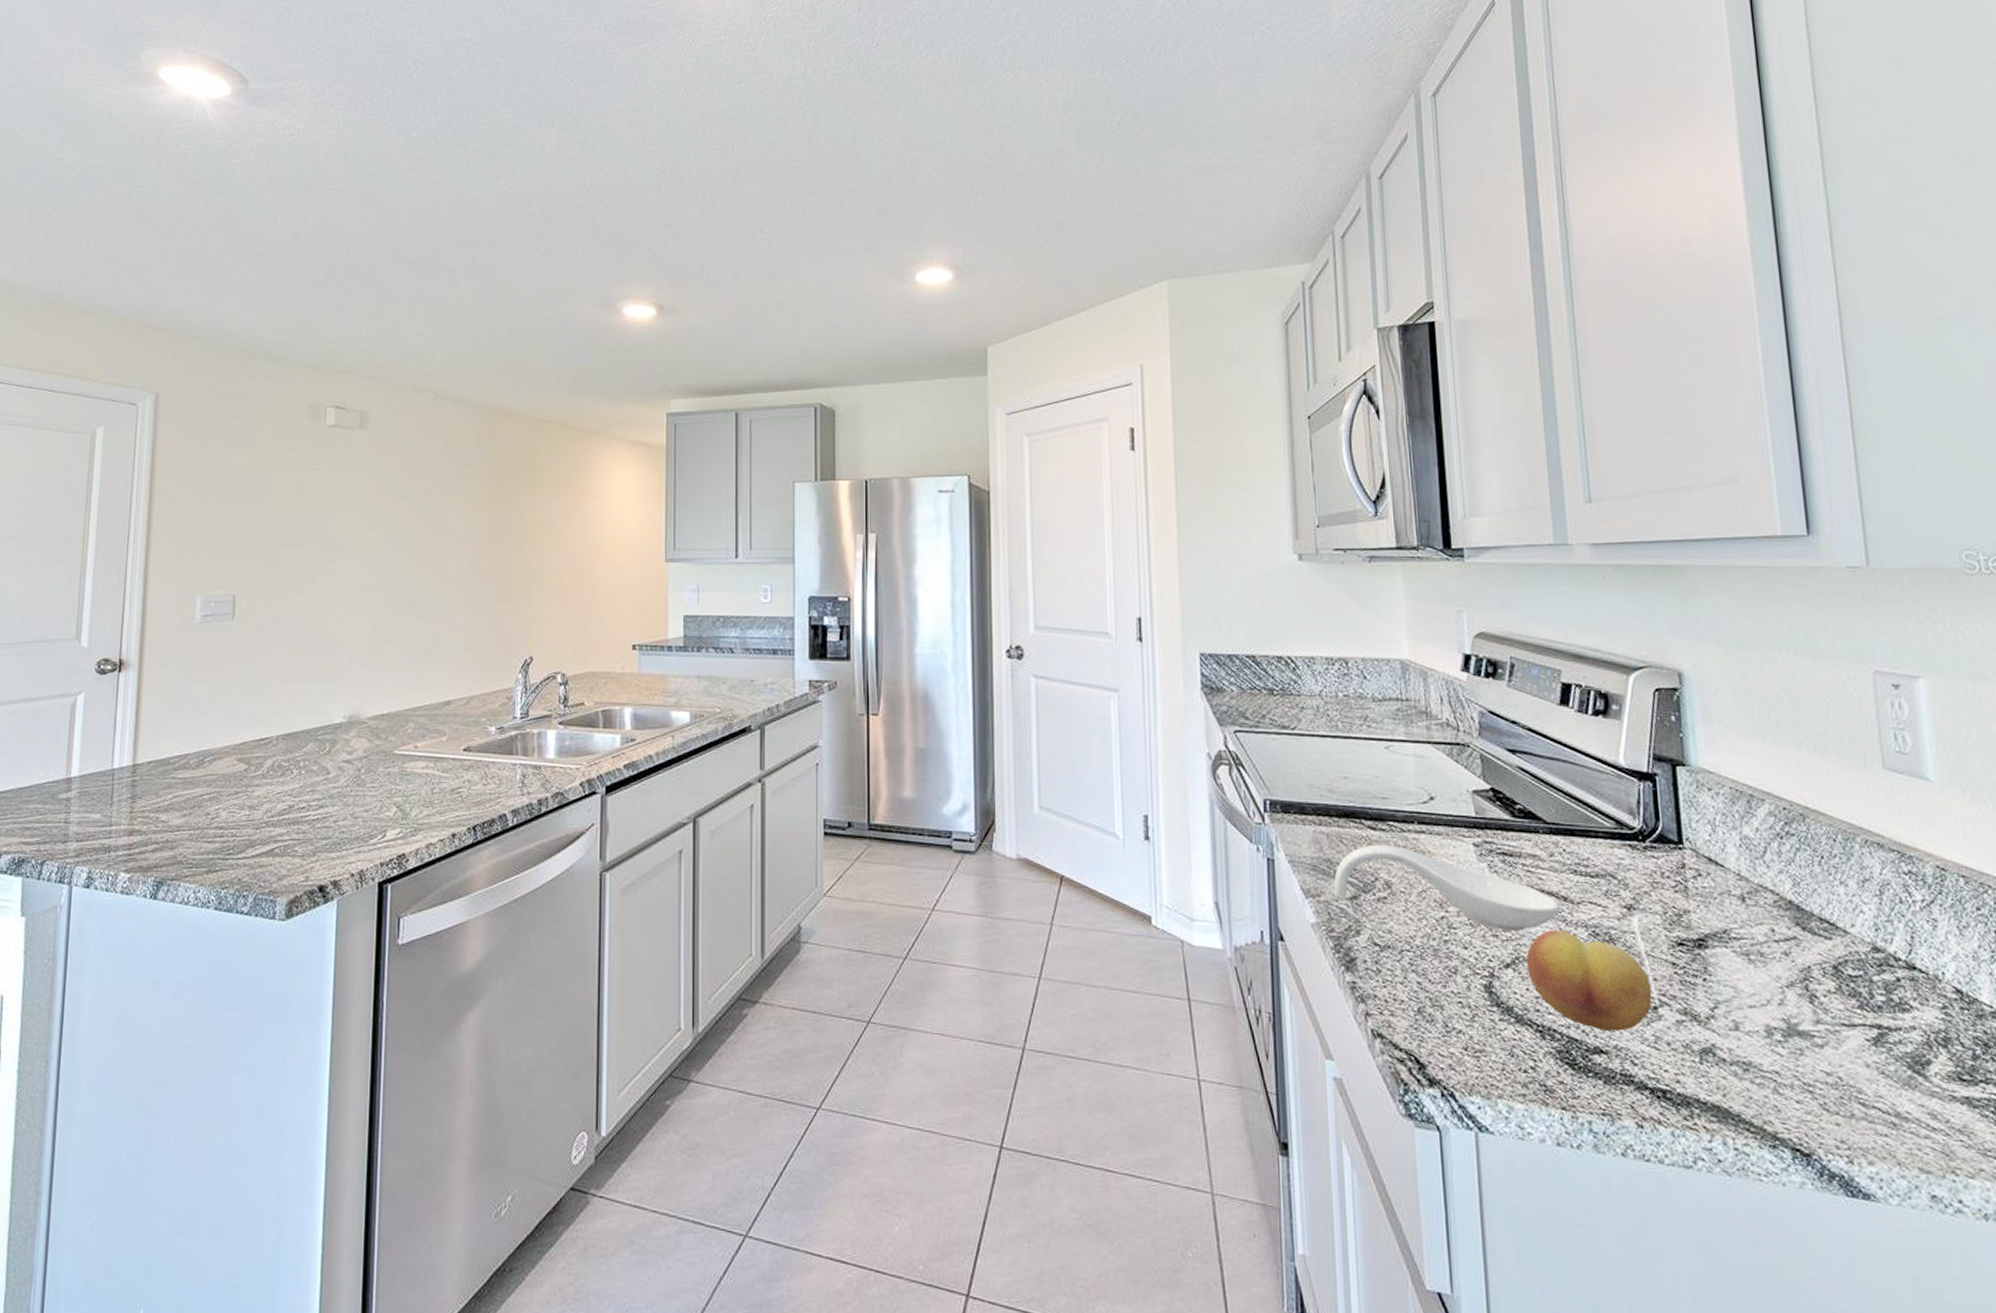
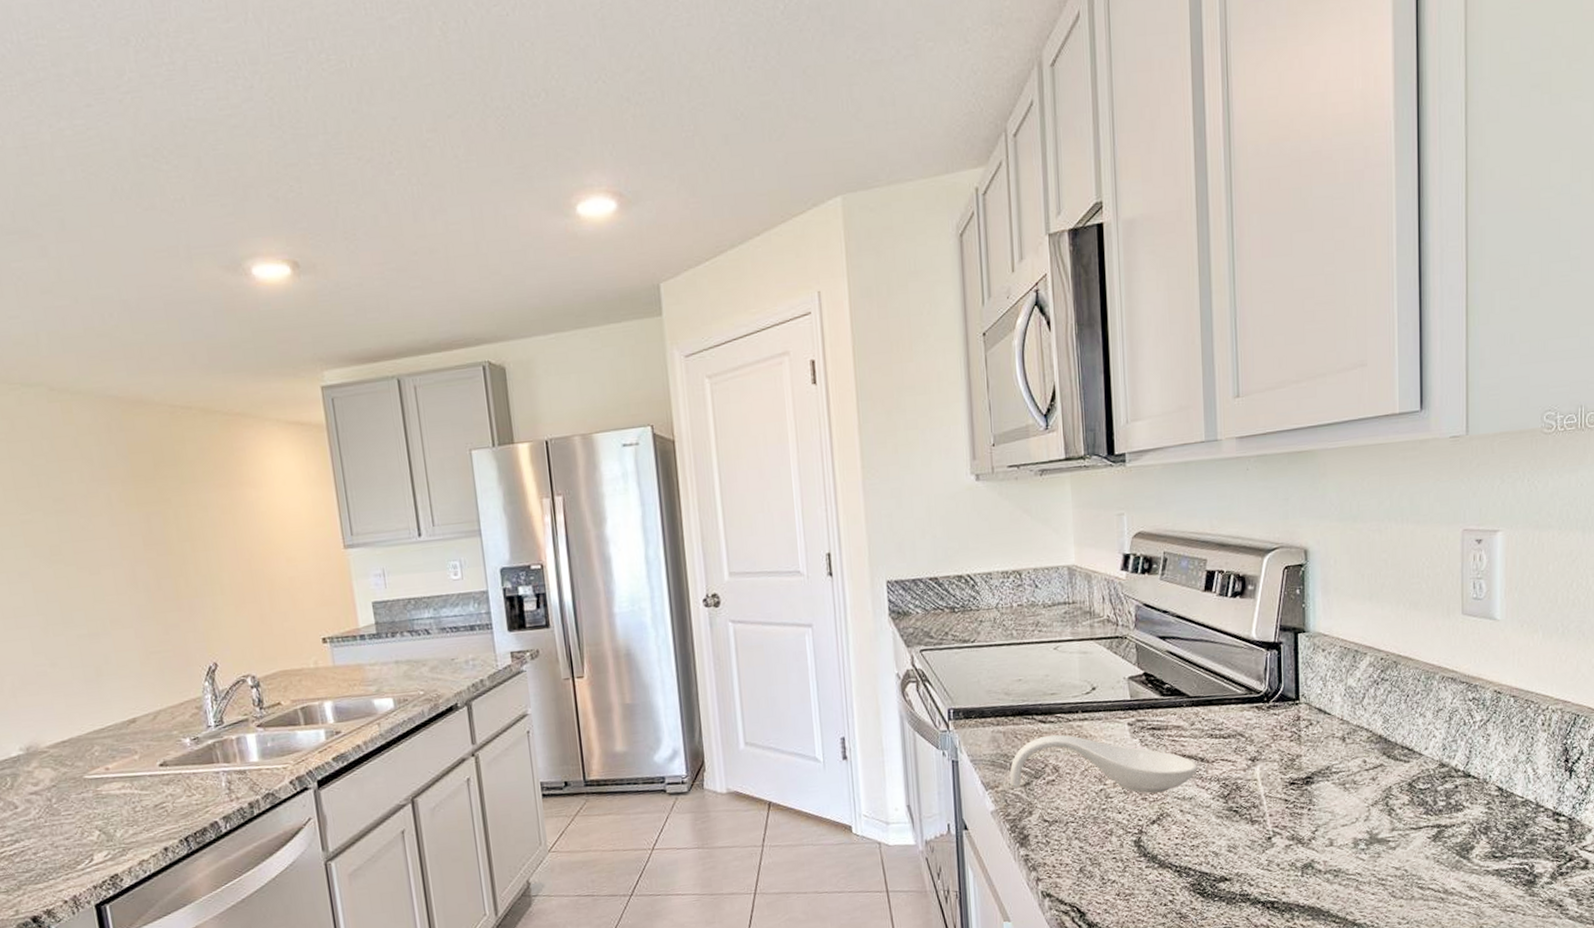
fruit: present [1526,930,1652,1031] -> none [1168,786,1268,863]

